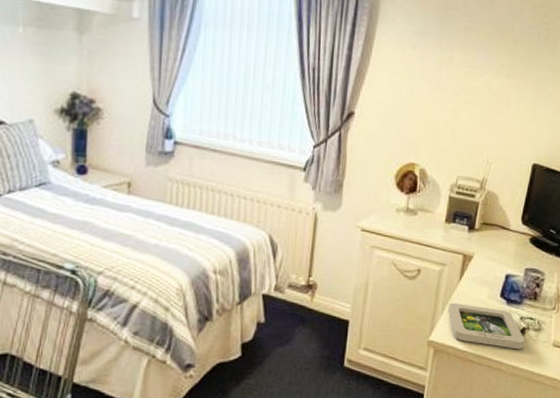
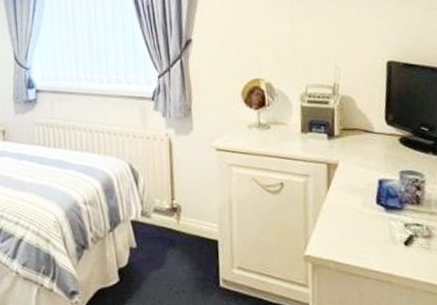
picture frame: present [448,303,525,350] -> none [320,214,416,260]

